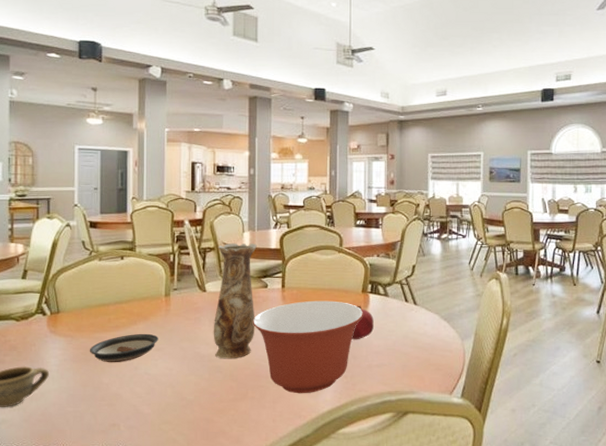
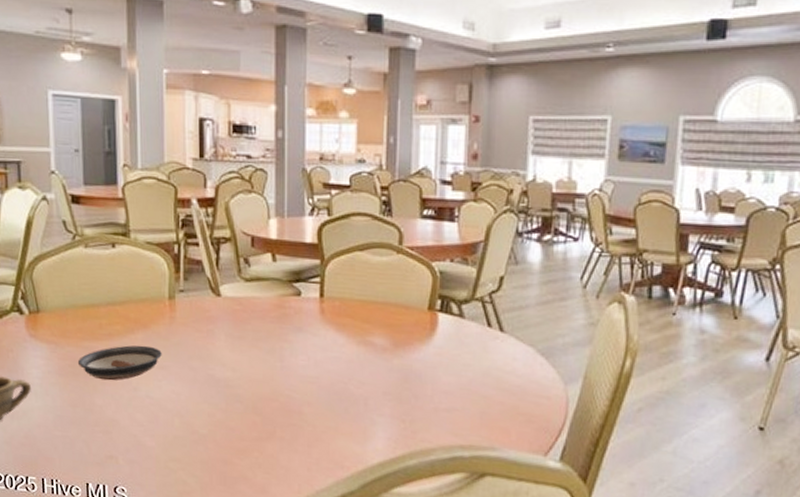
vase: present [213,243,257,359] -> none [230,233,287,387]
mixing bowl: present [252,300,364,394] -> none [281,317,430,439]
fruit: present [352,305,374,340] -> none [412,327,443,374]

